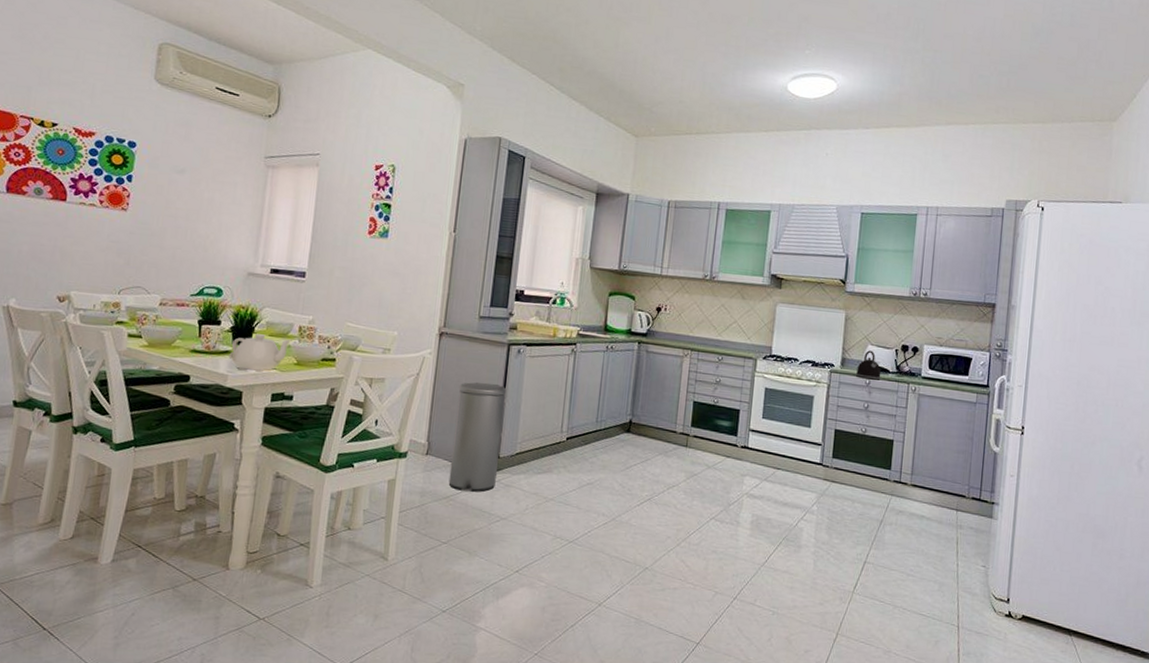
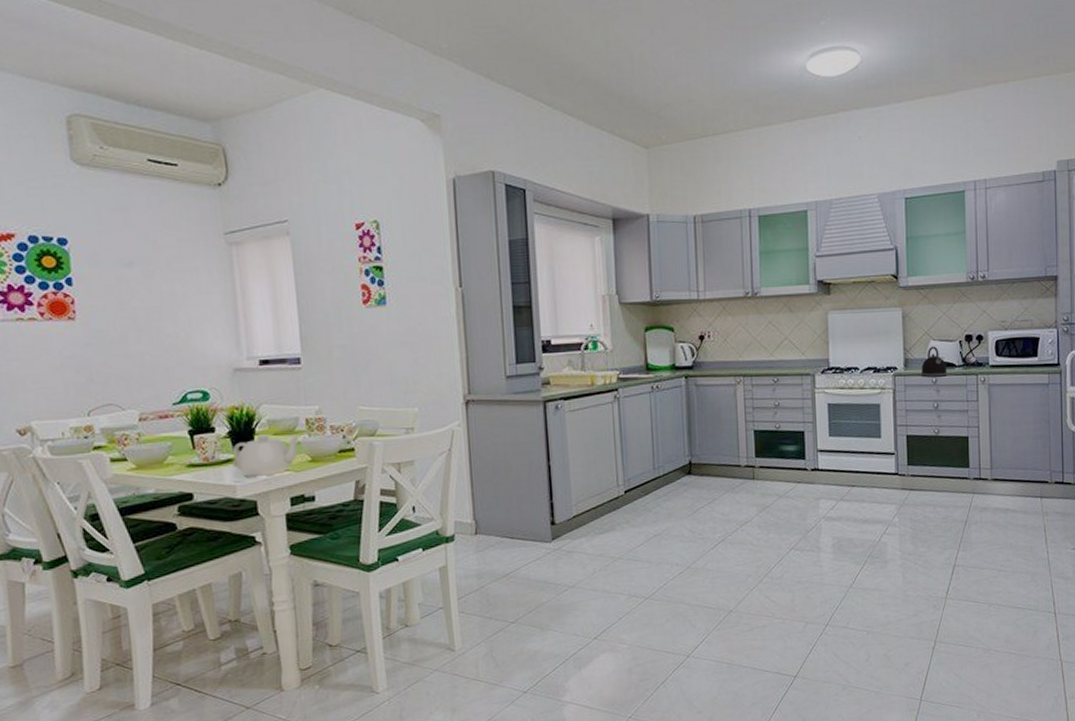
pedal bin: present [448,382,507,493] -> none [497,447,556,567]

